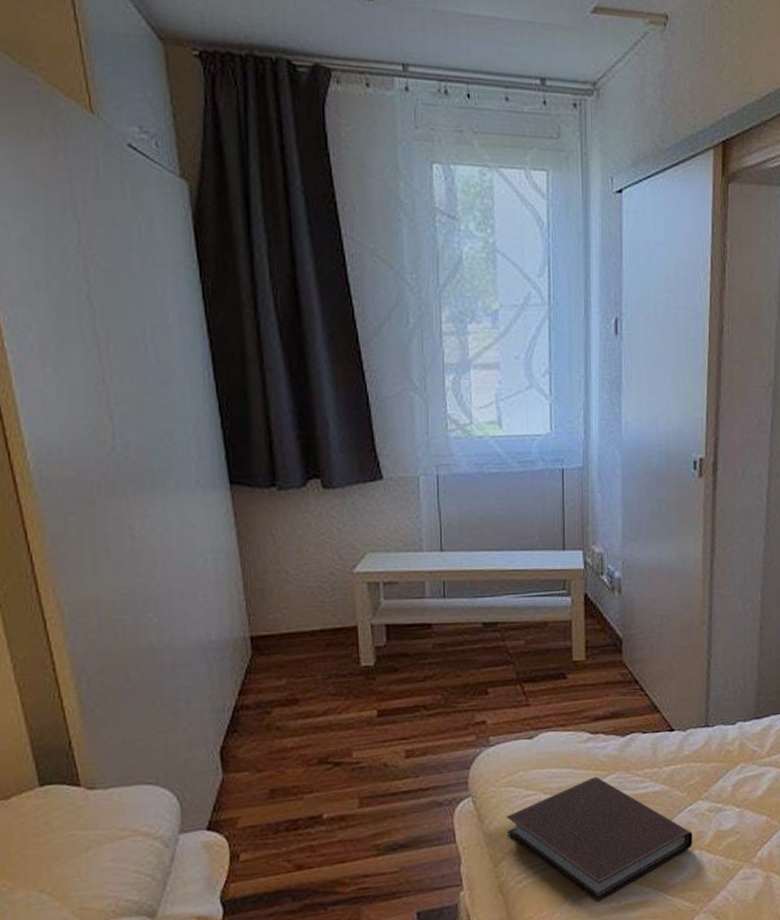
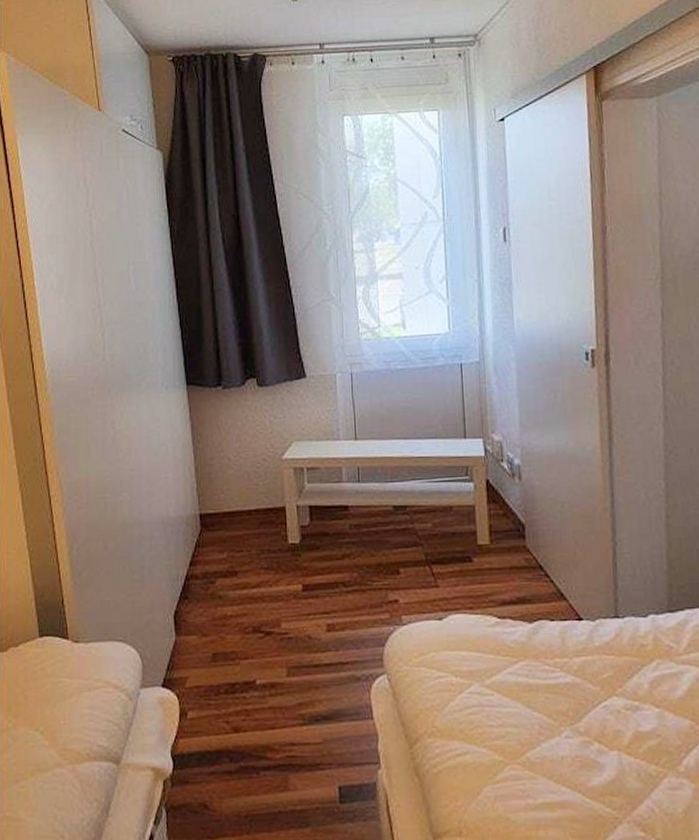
notebook: present [506,776,693,901] -> none [419,663,610,796]

